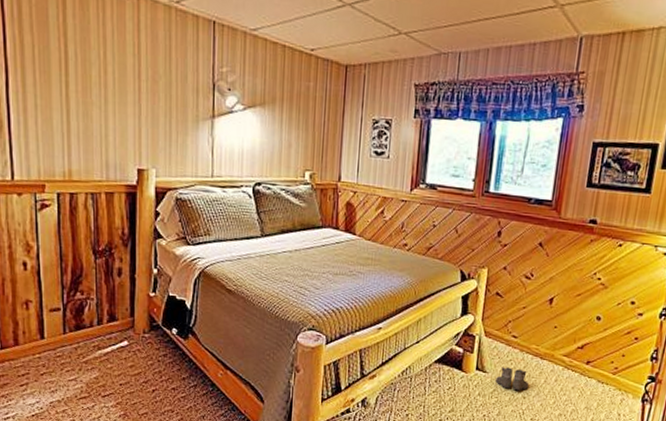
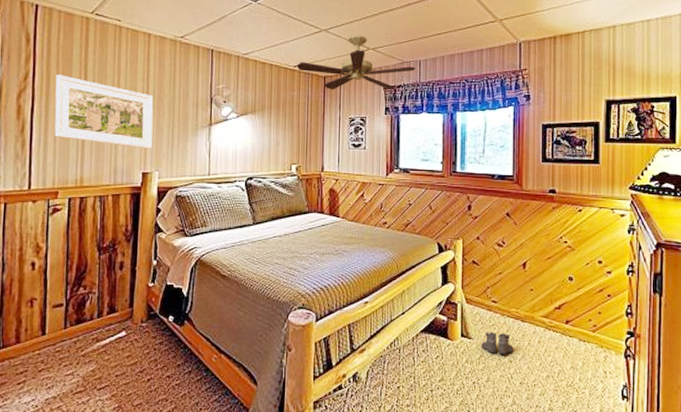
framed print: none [31,41,147,142] -> present [54,75,154,149]
ceiling fan: none [313,13,454,87] -> present [296,35,416,90]

